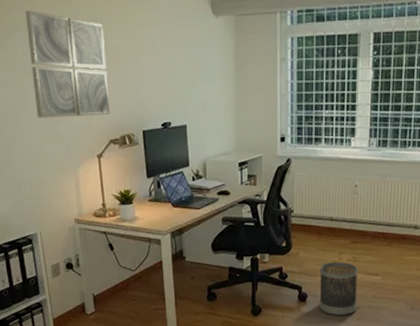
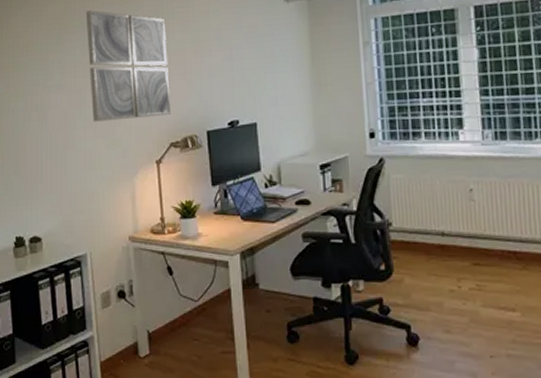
wastebasket: present [319,261,358,316] -> none [432,291,490,368]

